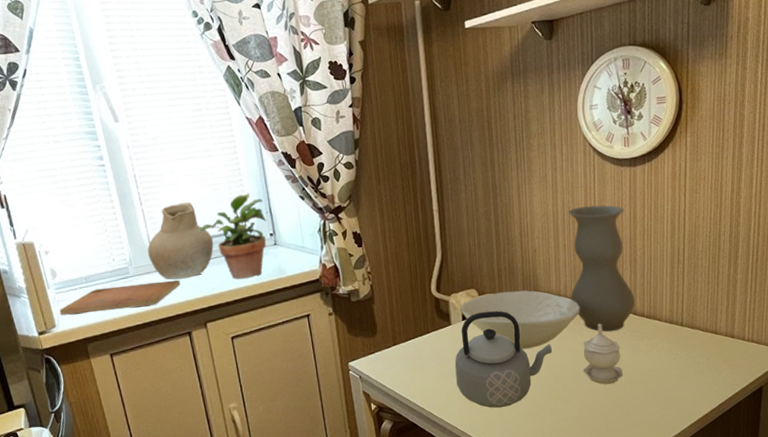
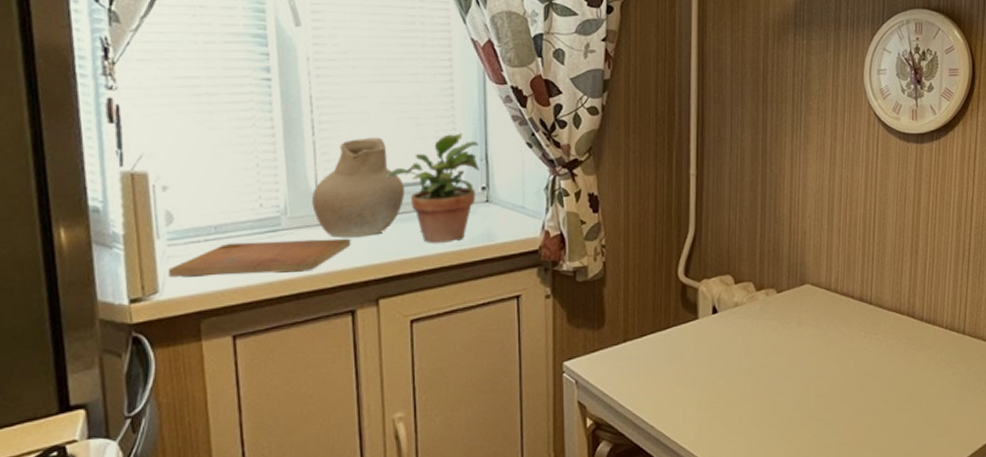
teapot: present [454,310,552,408] -> none [698,303,816,430]
bowl: present [460,290,580,349] -> none [711,280,852,354]
vase: present [567,204,636,332] -> none [841,184,914,337]
sugar bowl: present [583,324,623,384] -> none [850,327,895,403]

